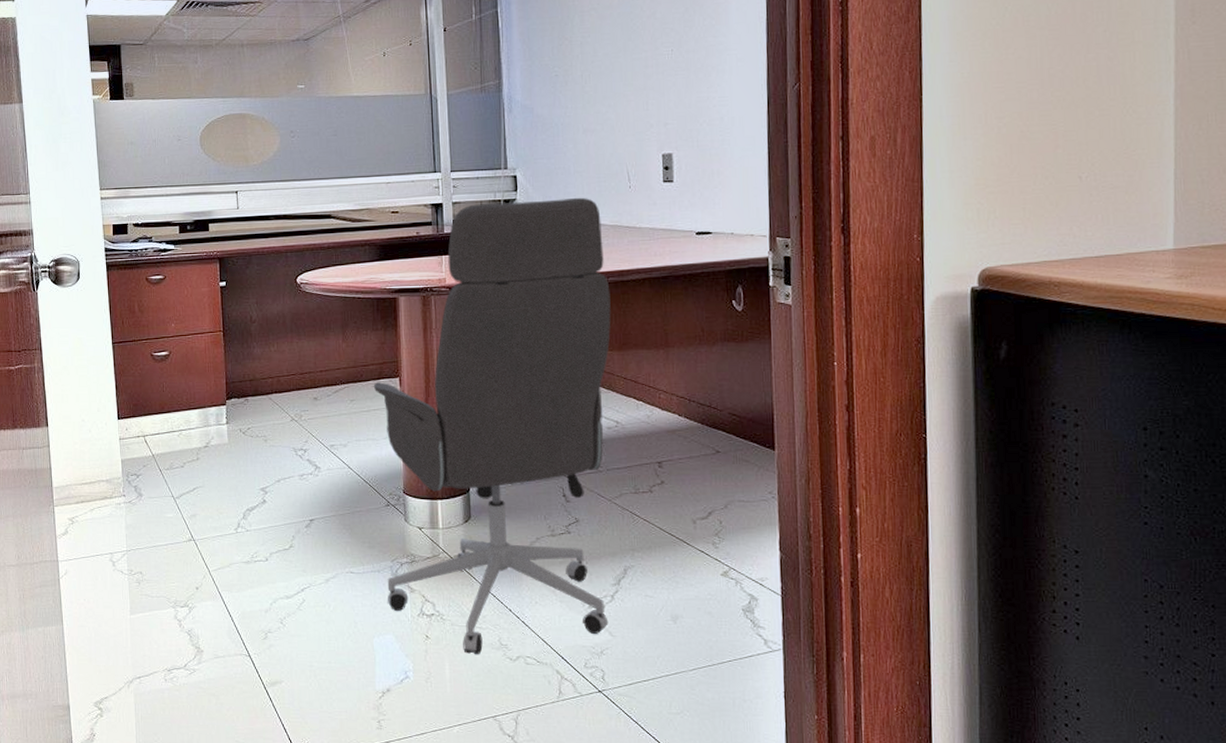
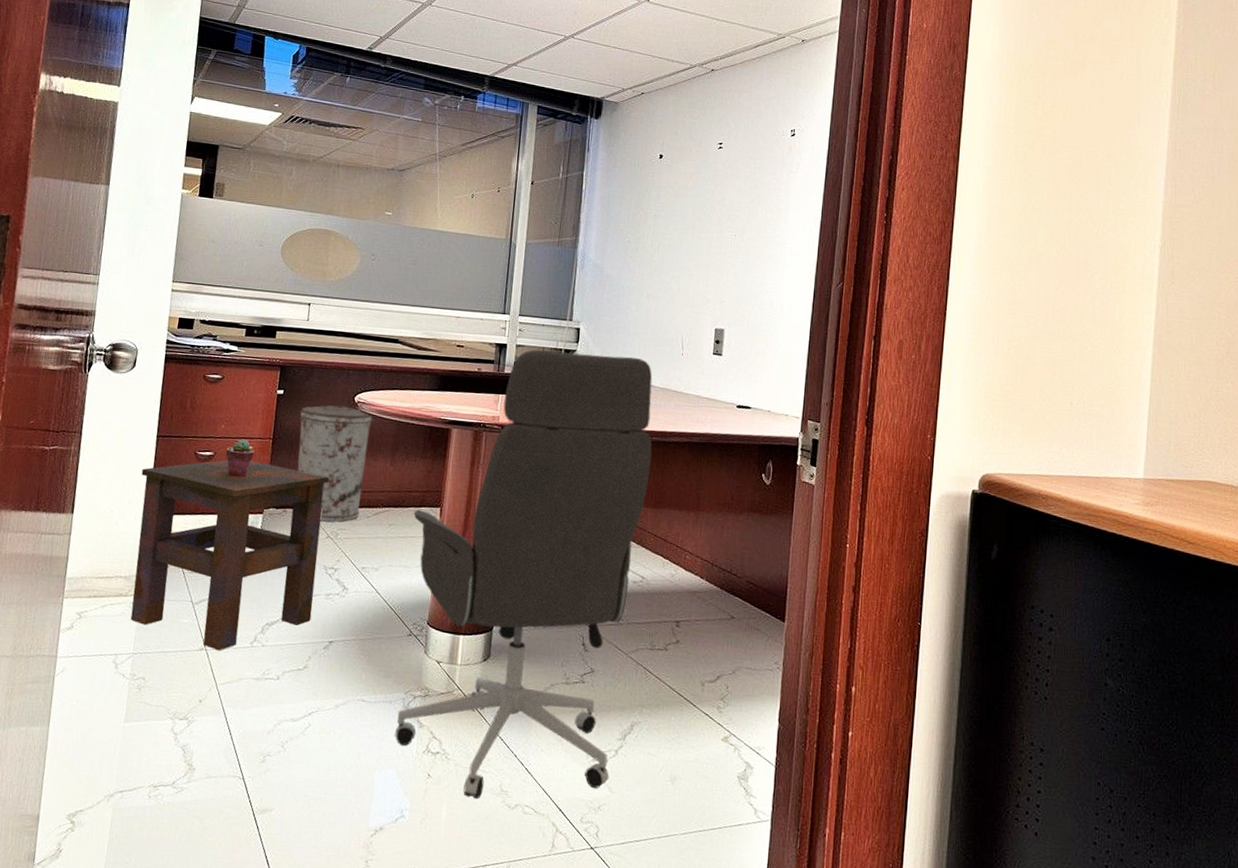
side table: none [104,354,289,540] -> present [130,460,329,651]
potted succulent: none [180,335,208,373] -> present [225,439,255,477]
trash can: none [246,289,320,406] -> present [297,405,373,522]

